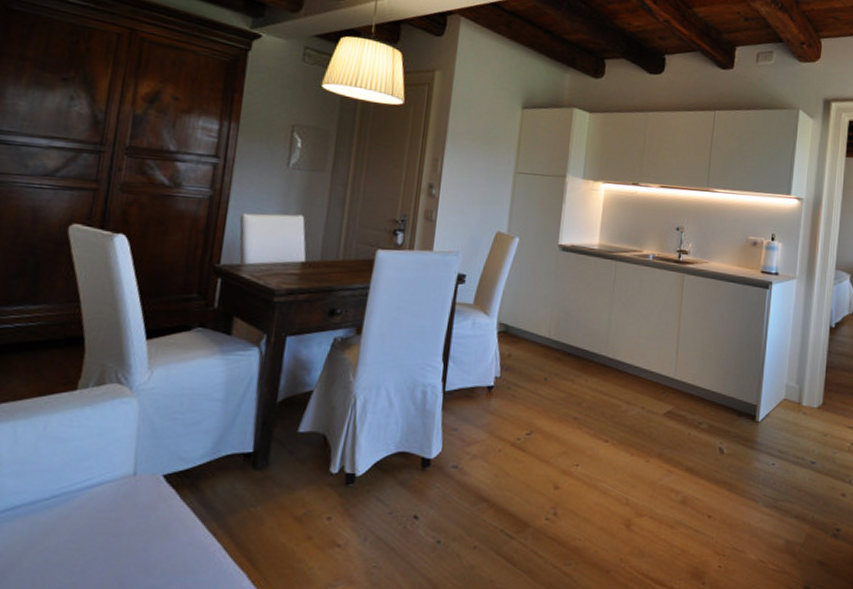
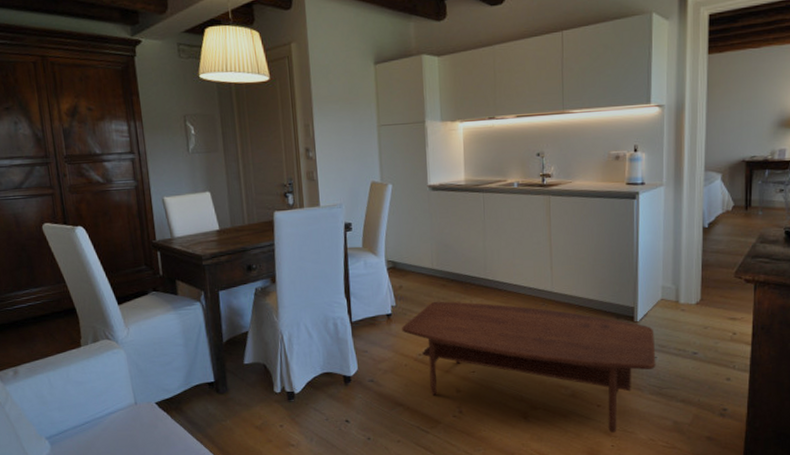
coffee table: none [502,376,775,550] -> present [402,301,656,433]

